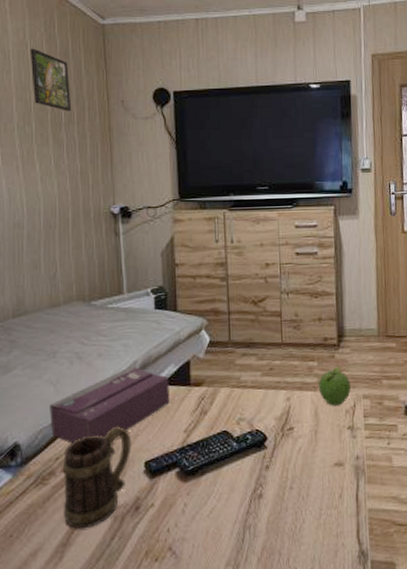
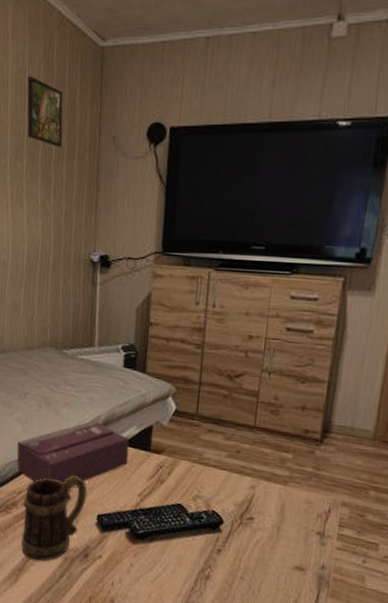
fruit: present [318,366,351,406] -> none [288,464,329,507]

